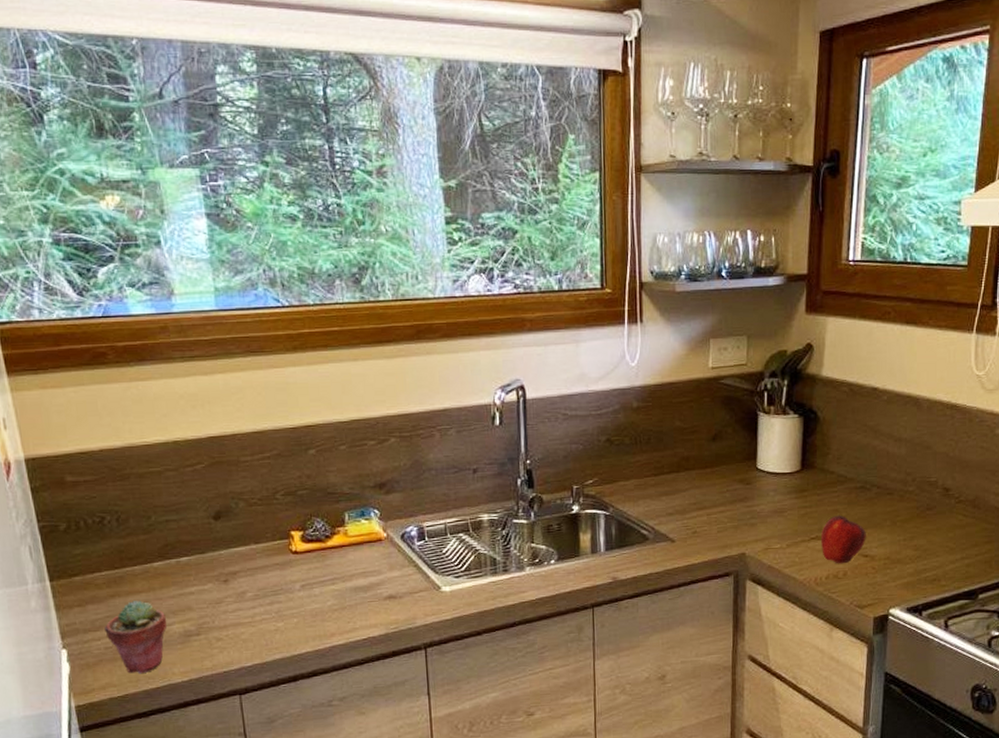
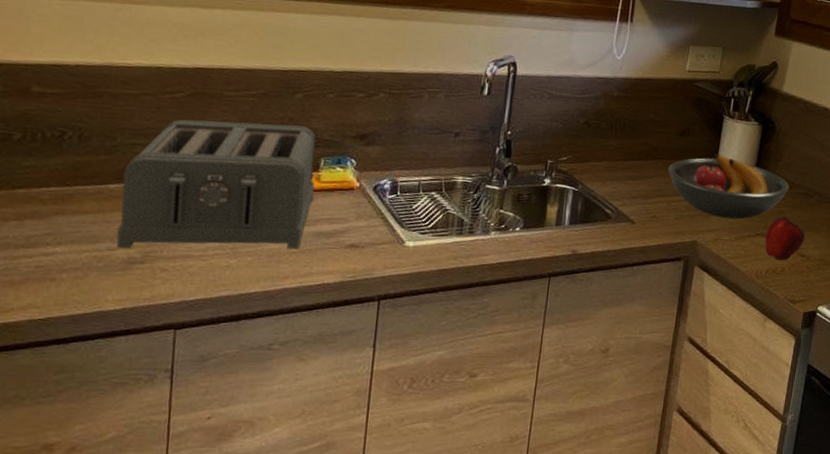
potted succulent: present [105,600,167,674] -> none [39,221,111,298]
toaster: none [164,482,344,623] -> present [116,119,316,249]
fruit bowl: none [703,455,842,525] -> present [668,153,790,220]

